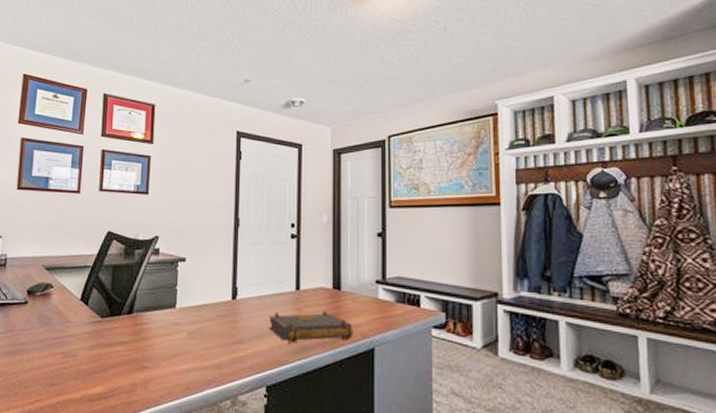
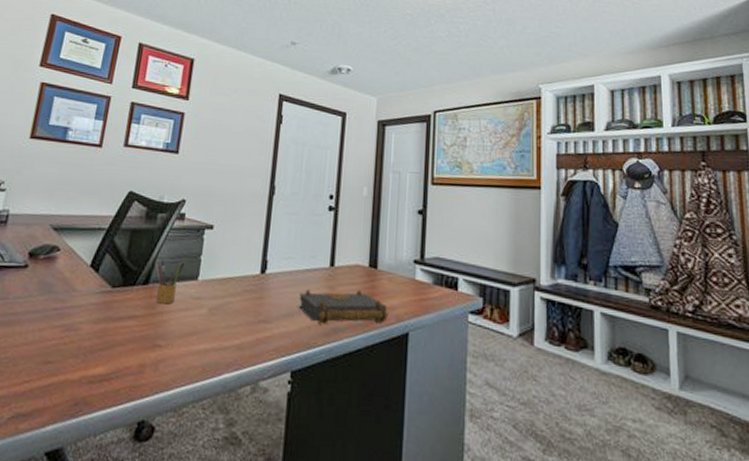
pencil box: none [136,290,163,331] -> present [154,258,185,305]

